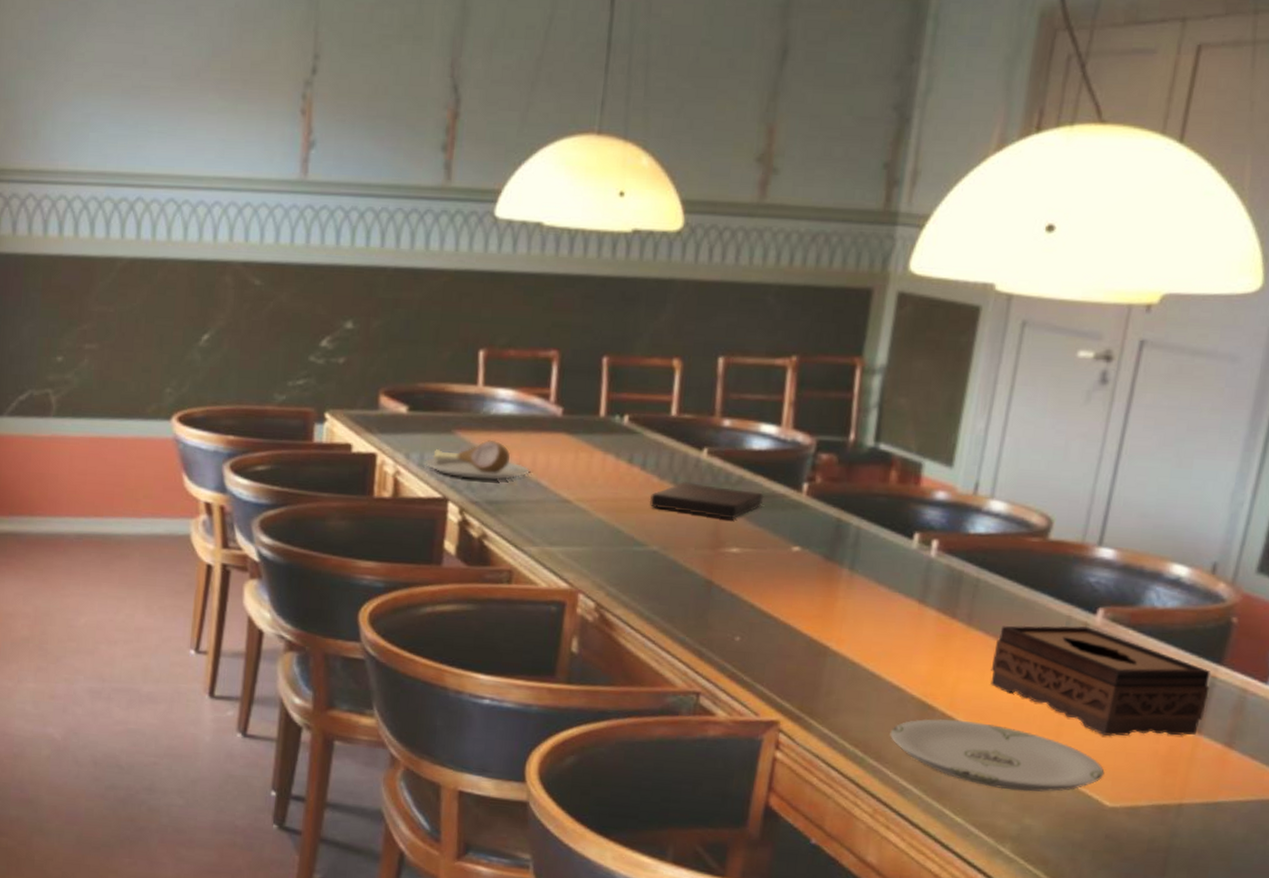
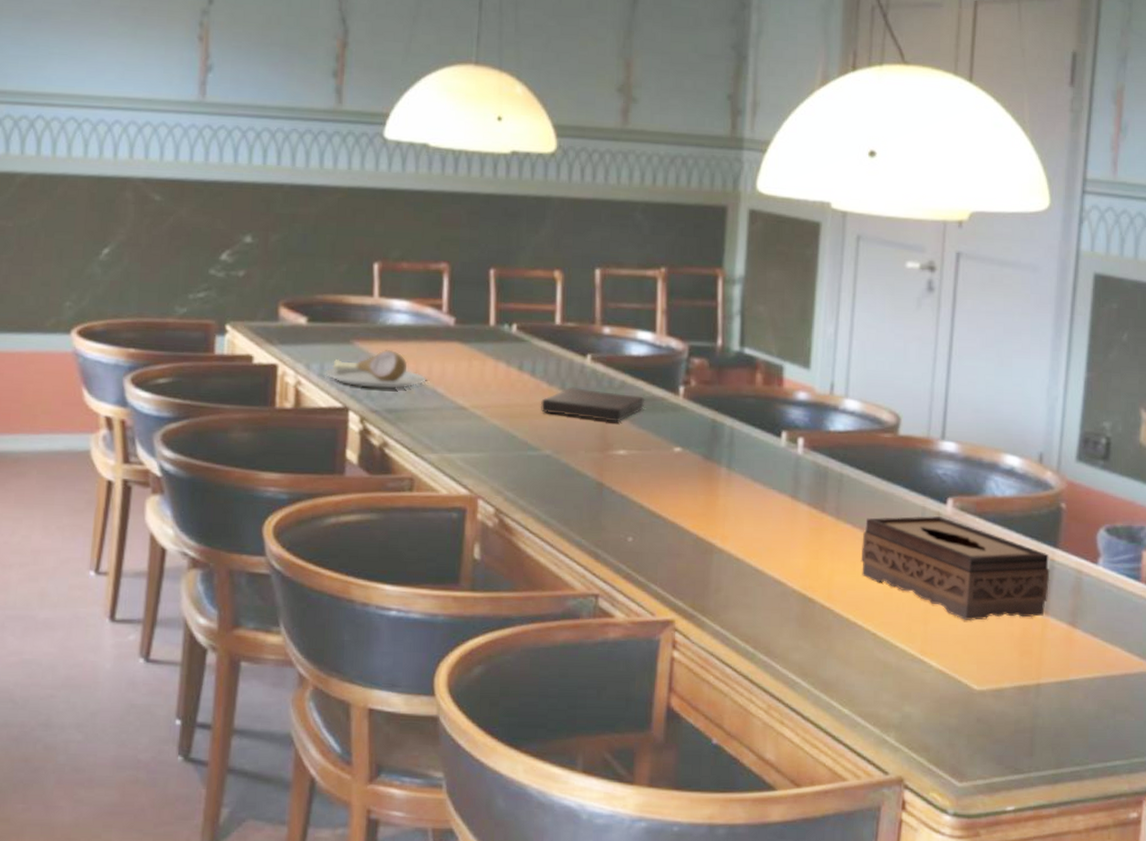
plate: present [890,718,1105,792] -> none [776,611,970,679]

